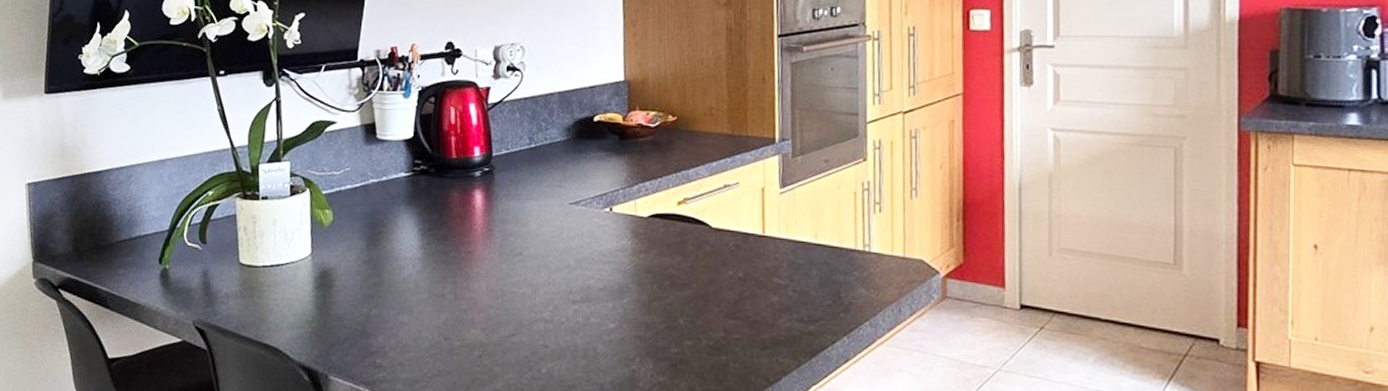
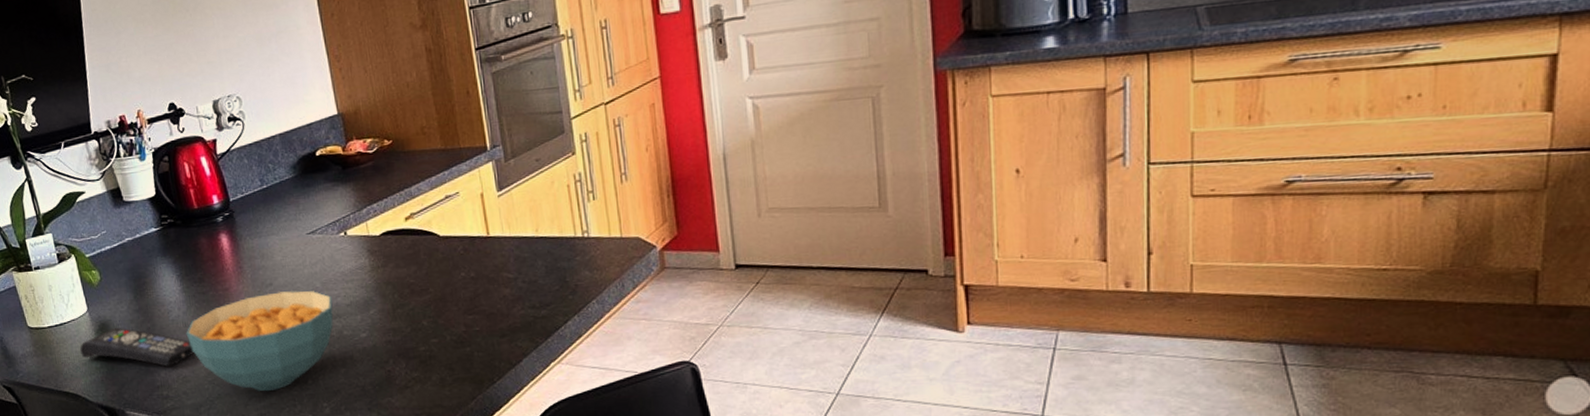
remote control: none [292,277,421,331] -> present [80,327,194,367]
cereal bowl: none [415,263,585,376] -> present [186,290,334,392]

